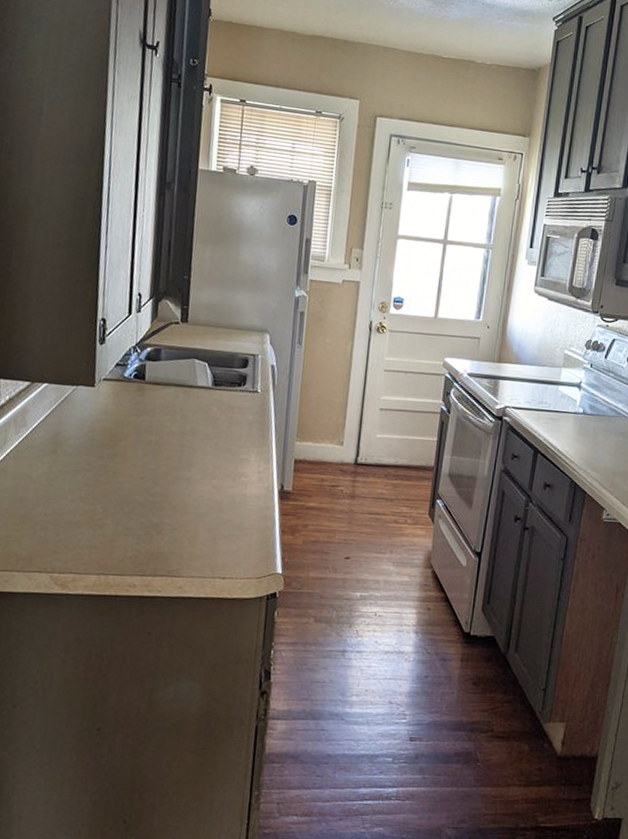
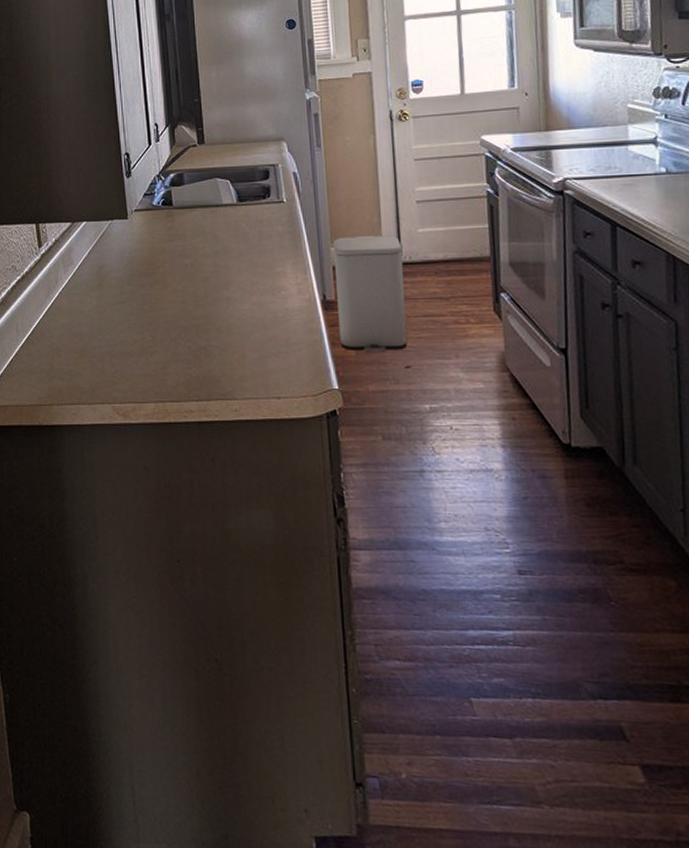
pedal bin: none [290,433,361,543] -> present [332,235,408,352]

